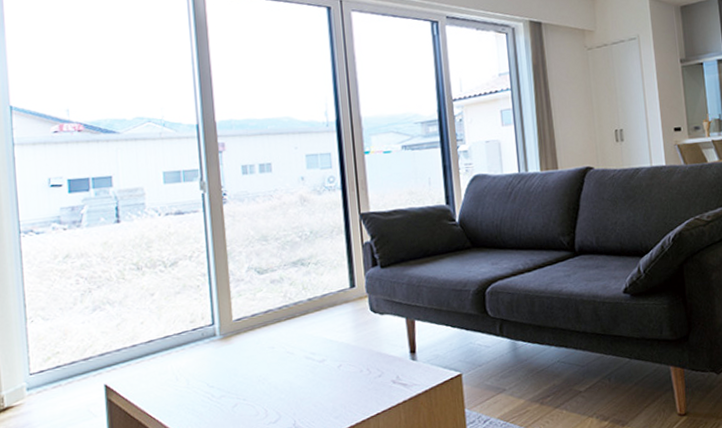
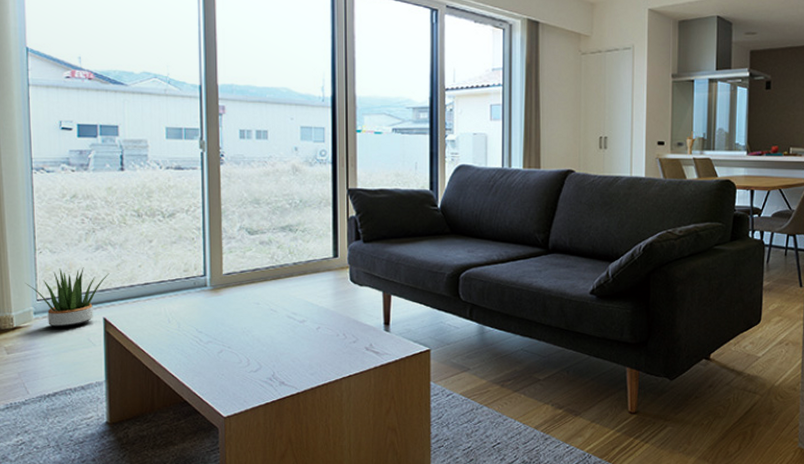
potted plant: none [17,332,109,402] -> present [26,267,110,328]

